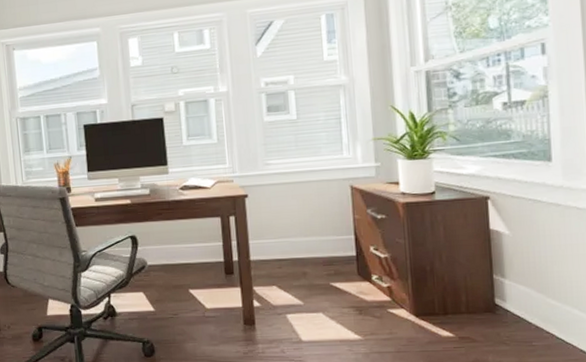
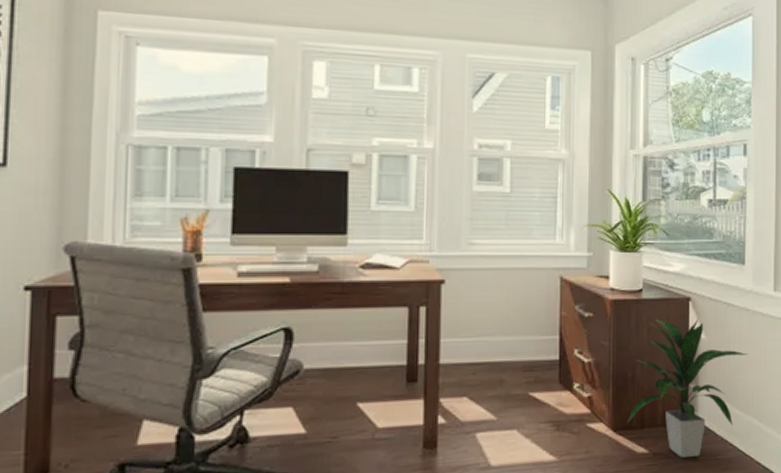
indoor plant: none [428,216,563,342] -> present [627,319,748,458]

